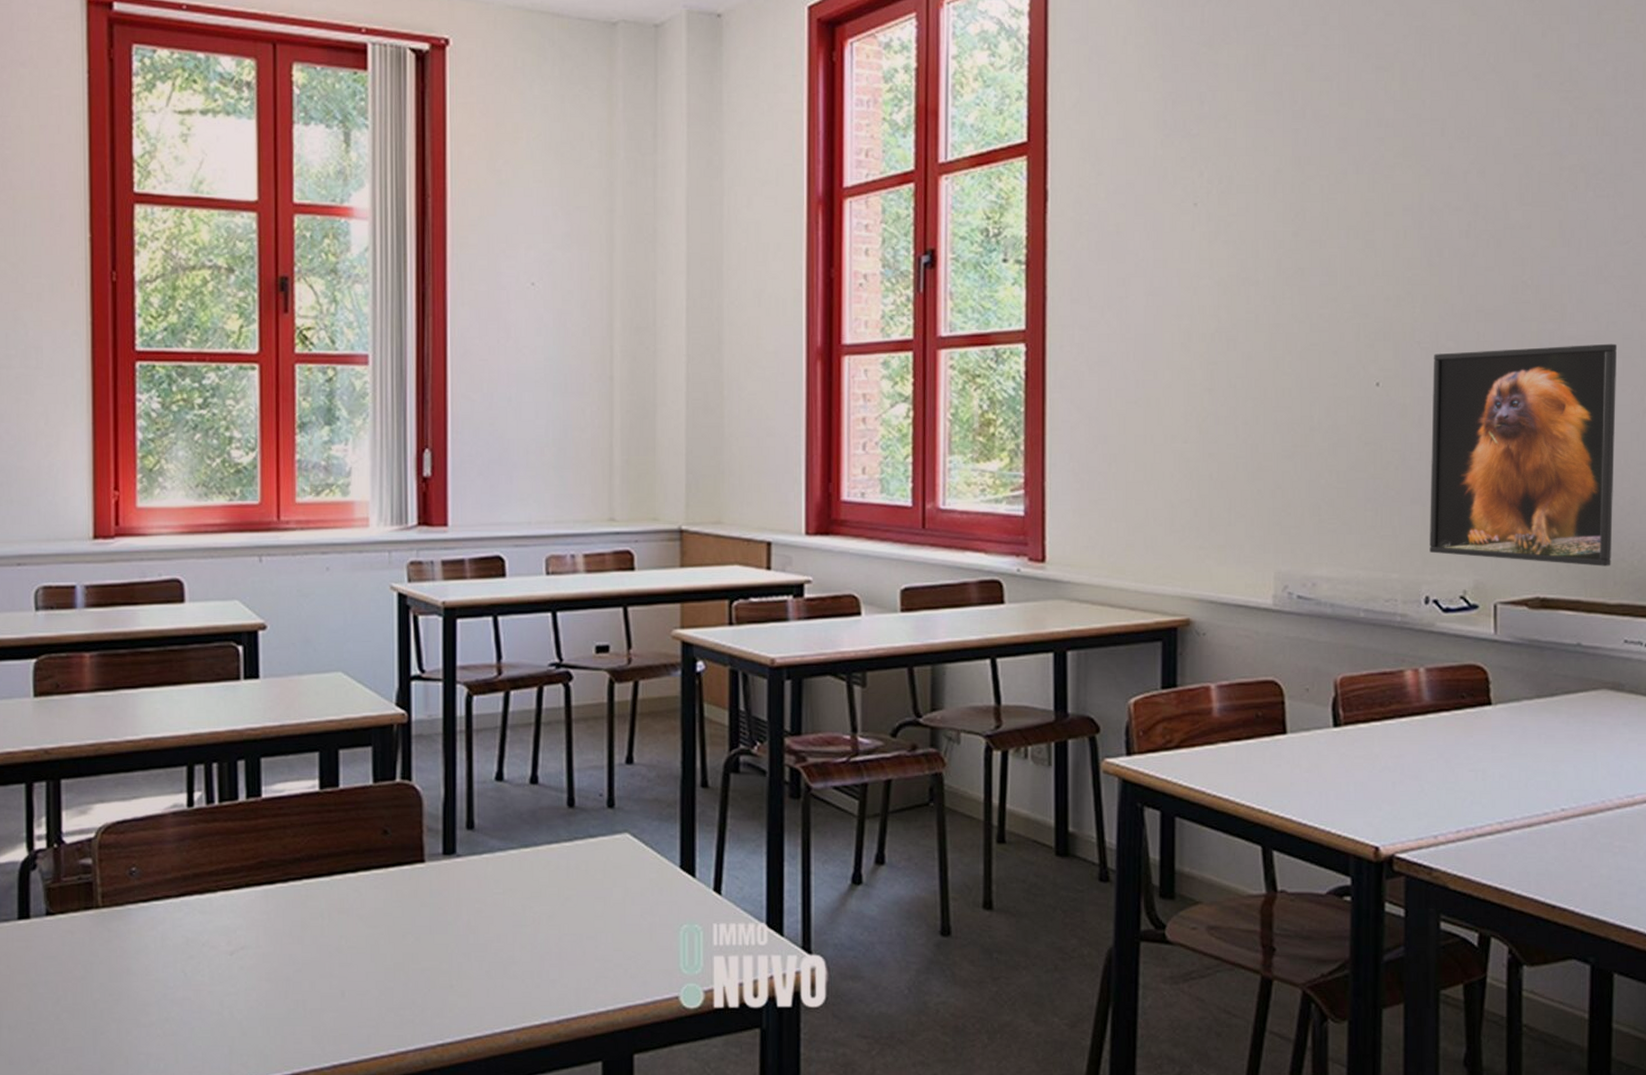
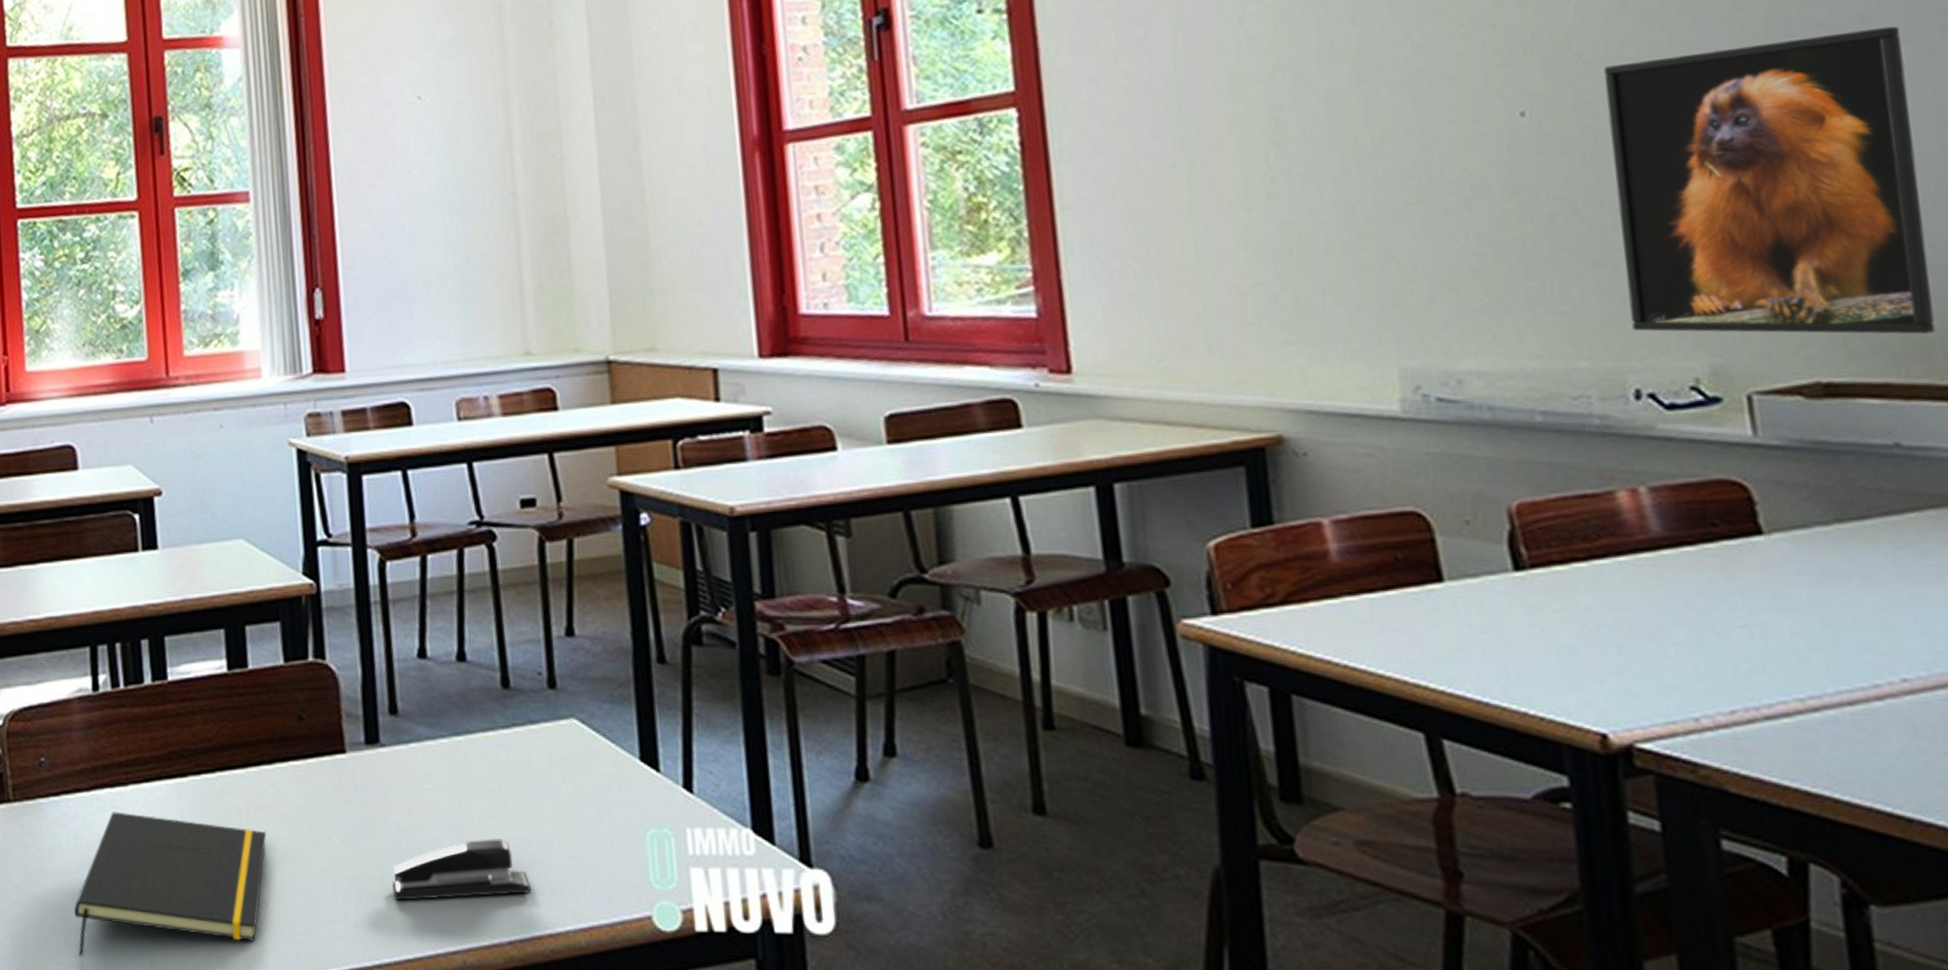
notepad: none [157,916,347,1046] -> present [74,812,267,956]
stapler: none [459,935,579,989] -> present [392,839,531,901]

